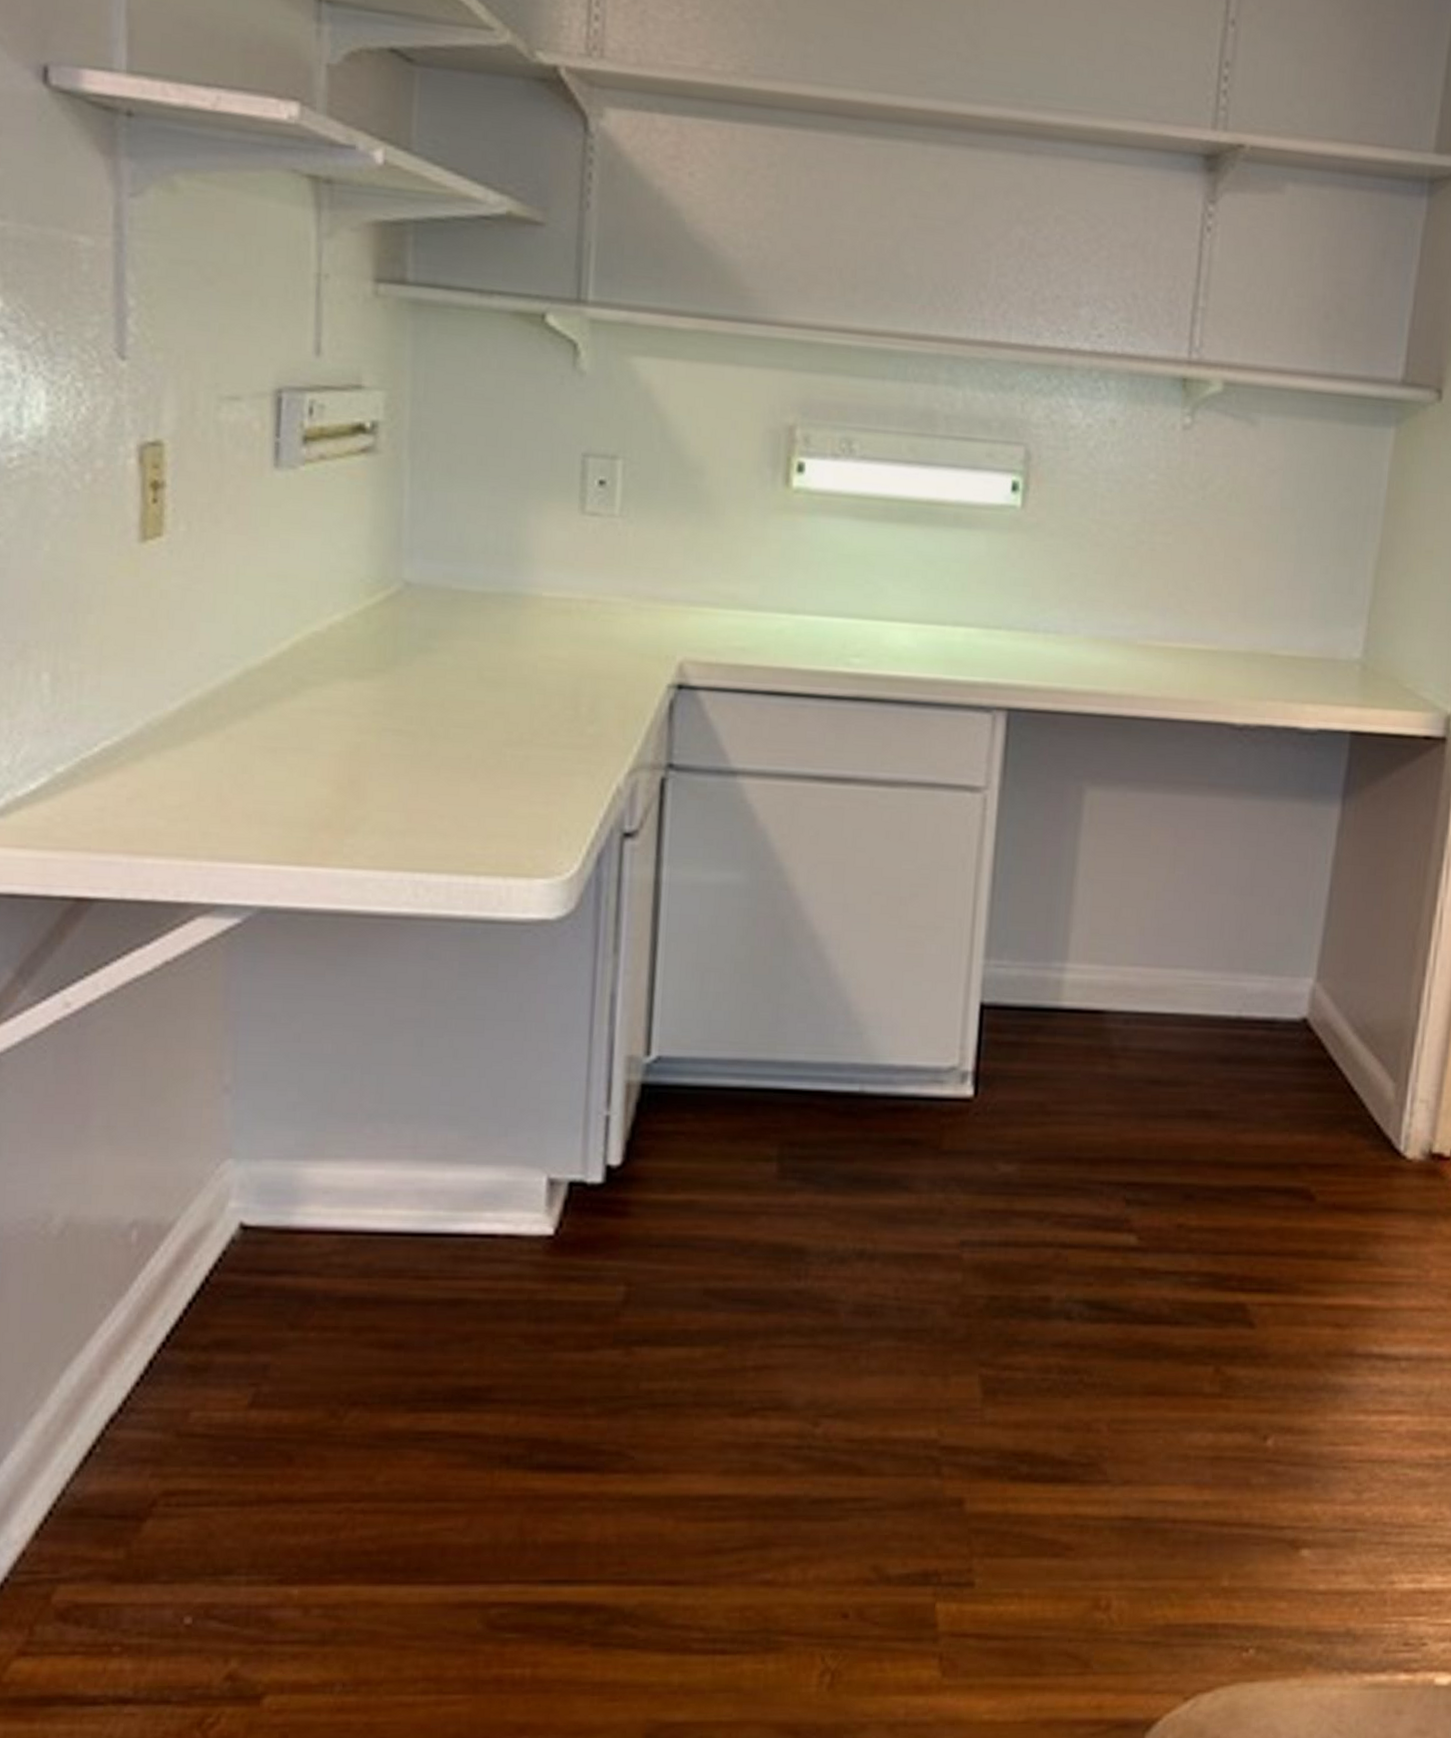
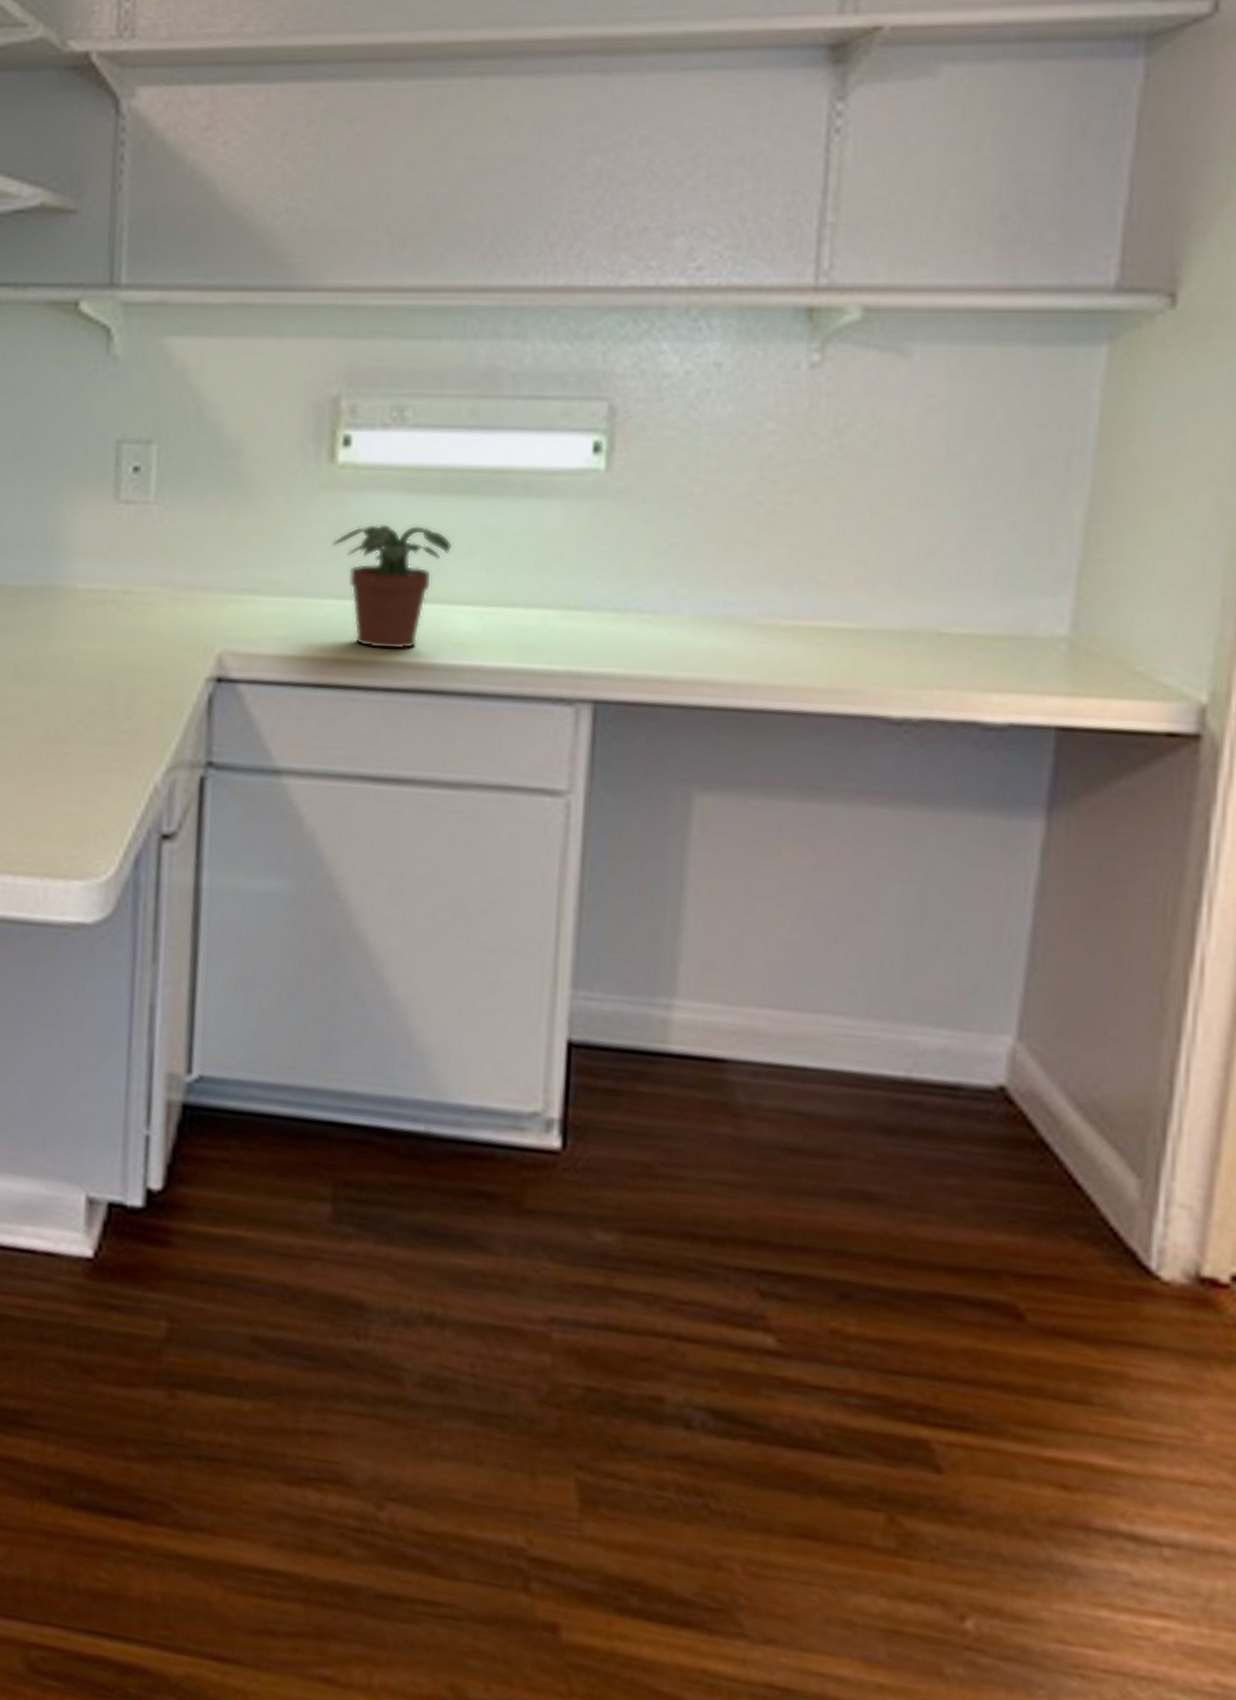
potted plant: none [786,546,893,662] -> present [332,524,453,650]

